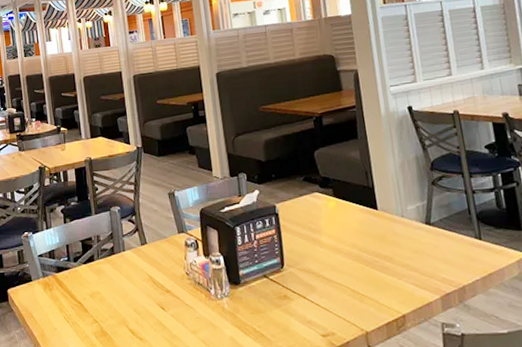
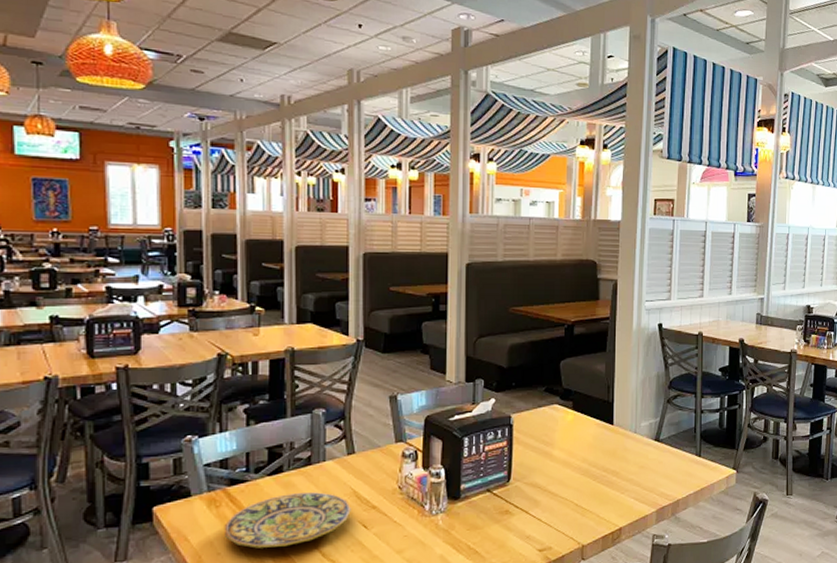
plate: none [56,278,150,325] -> present [224,492,351,548]

